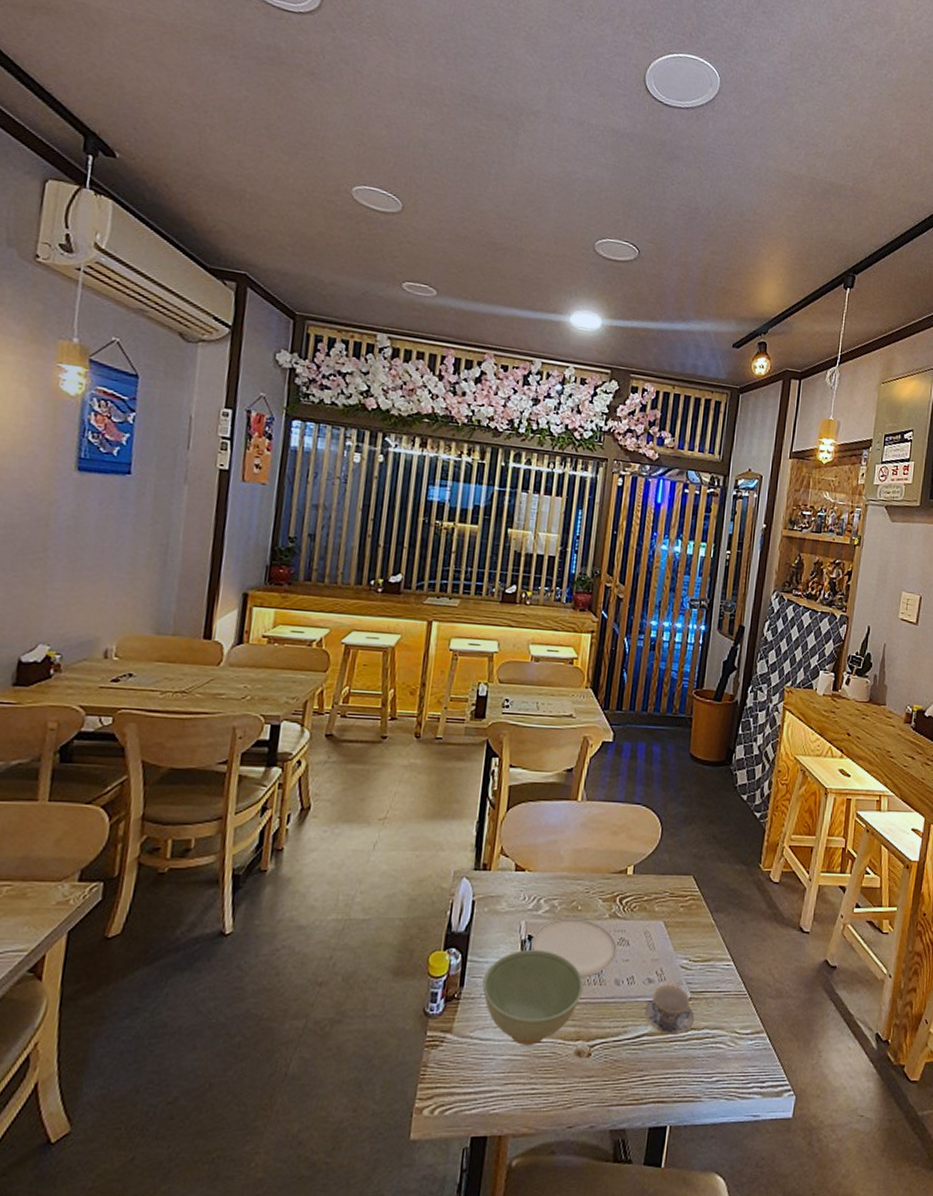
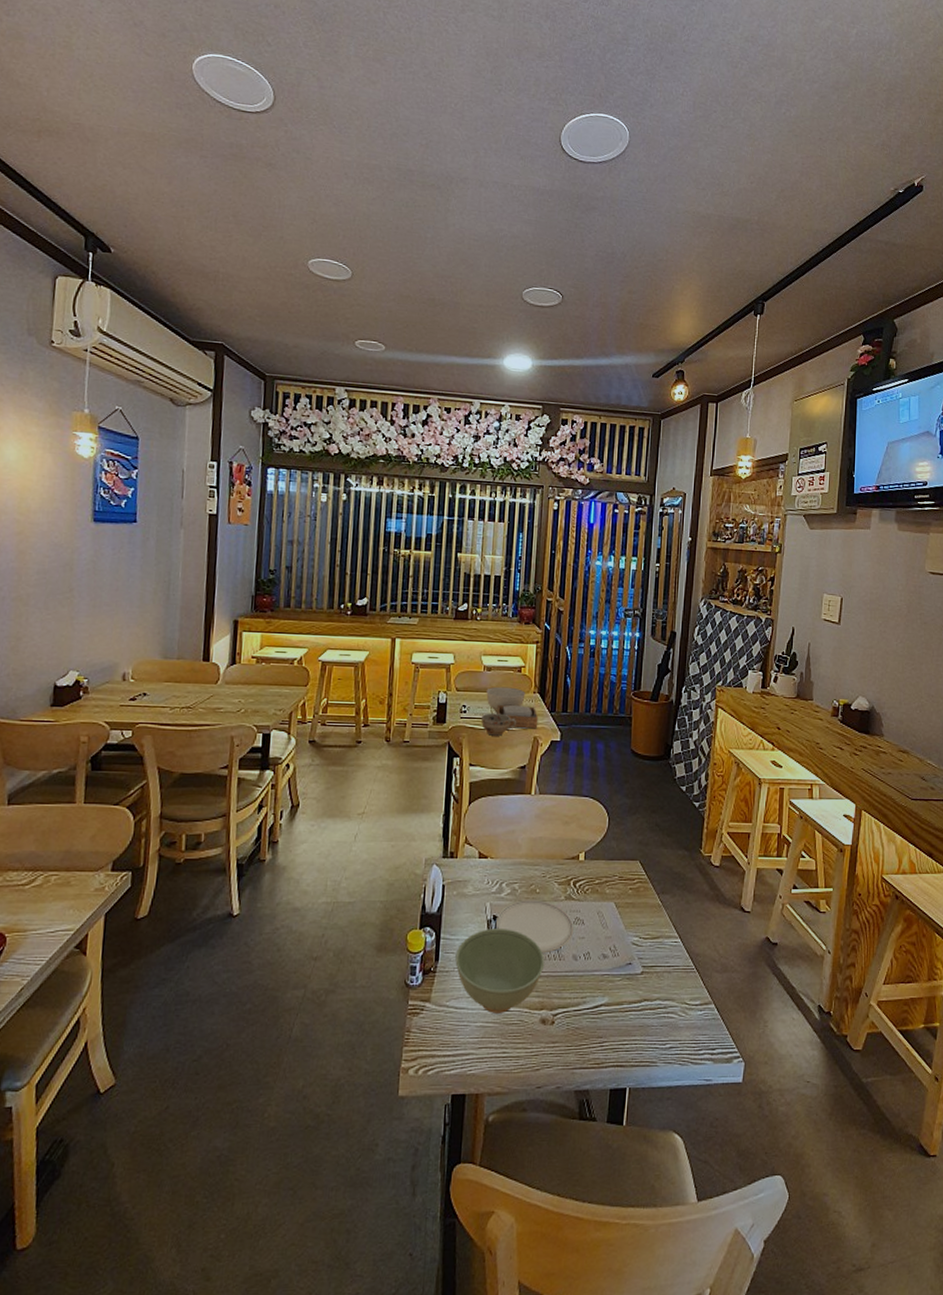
teacup: none [525,708,566,735] -> present [481,713,517,736]
bowl: none [532,679,577,709] -> present [486,686,526,713]
napkin holder: none [543,700,590,728] -> present [497,704,539,729]
teacup: present [645,985,694,1035] -> none [601,960,647,1005]

